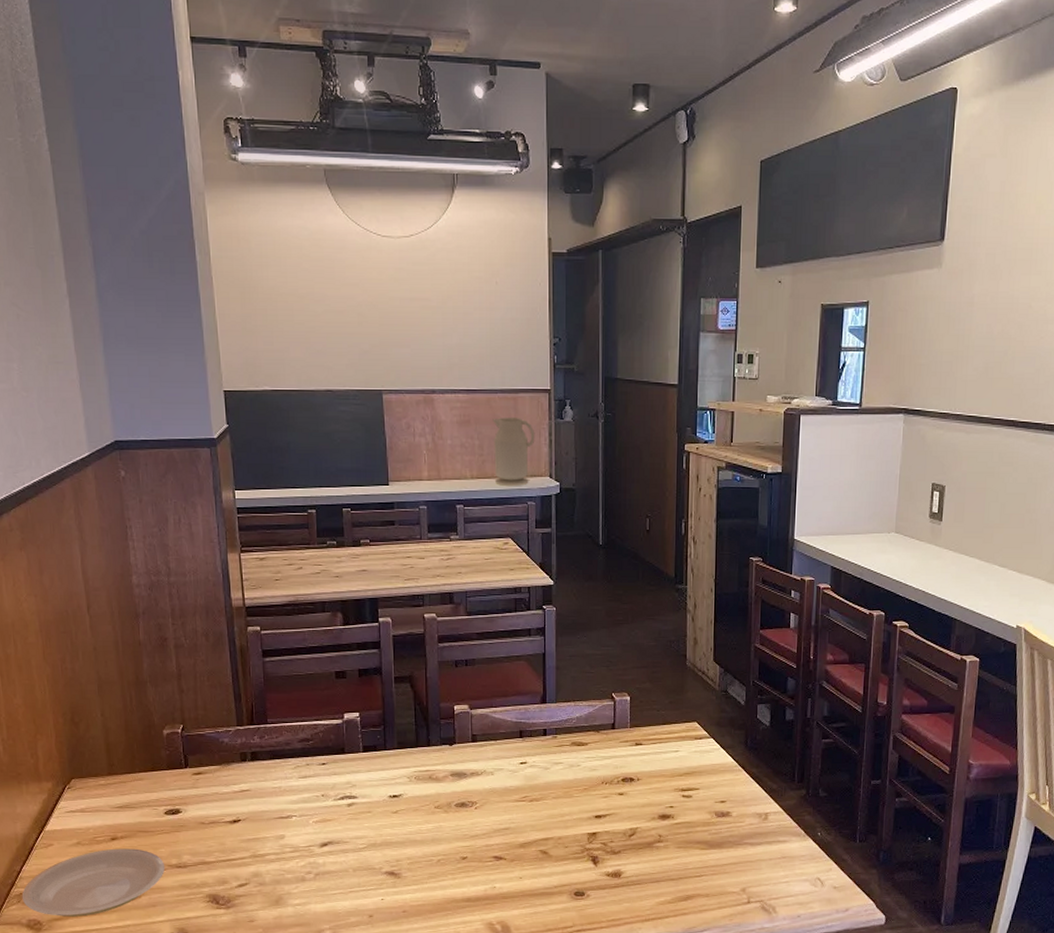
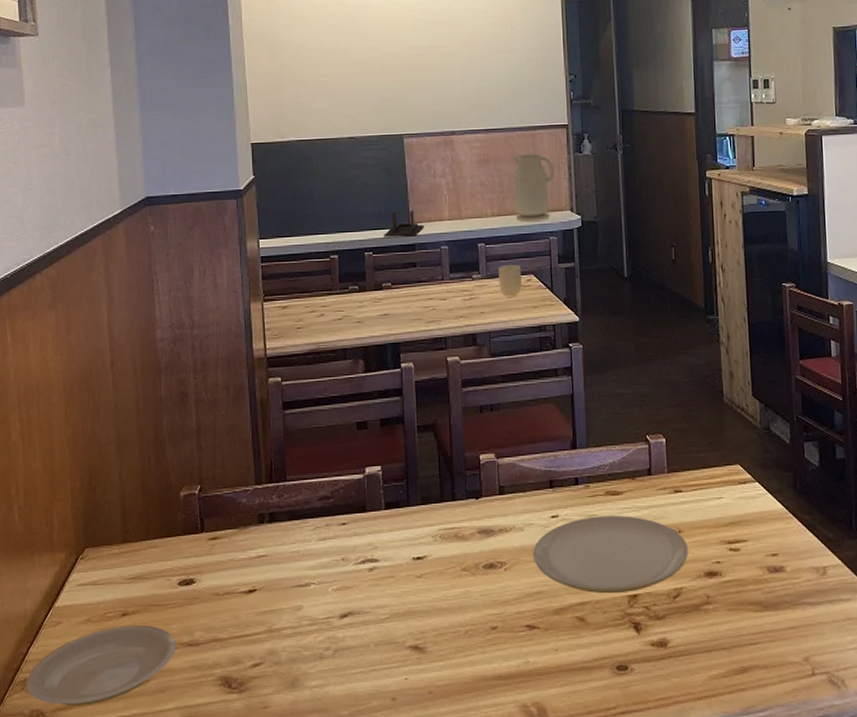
napkin holder: none [362,467,403,495] -> present [383,209,424,238]
cup: none [475,527,500,559] -> present [497,264,522,297]
plate: none [502,764,646,831] -> present [533,515,689,594]

